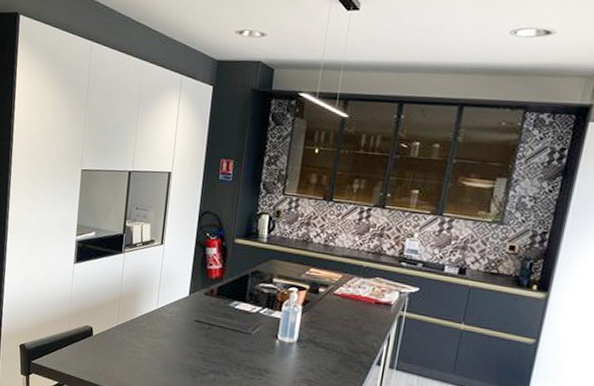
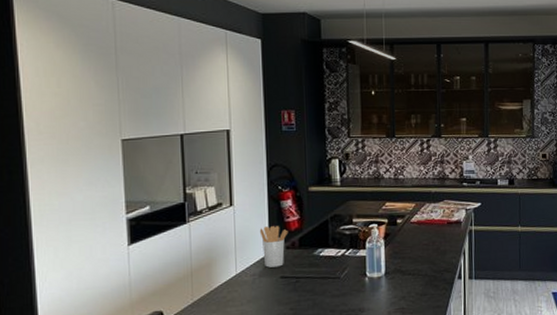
utensil holder: none [183,269,209,311] -> present [259,226,288,268]

